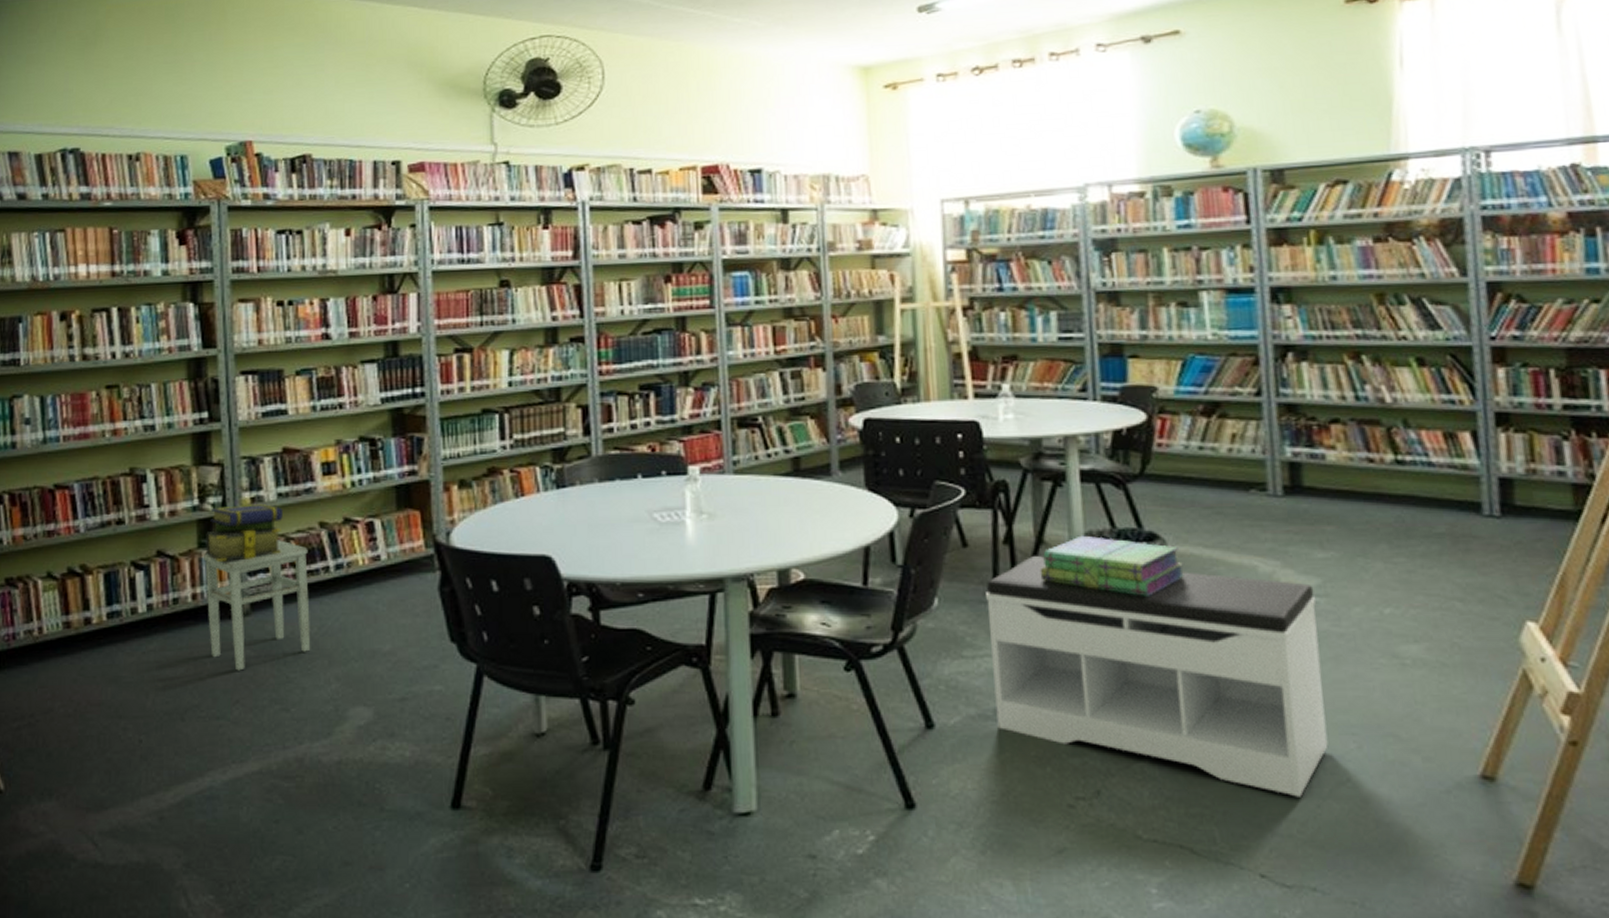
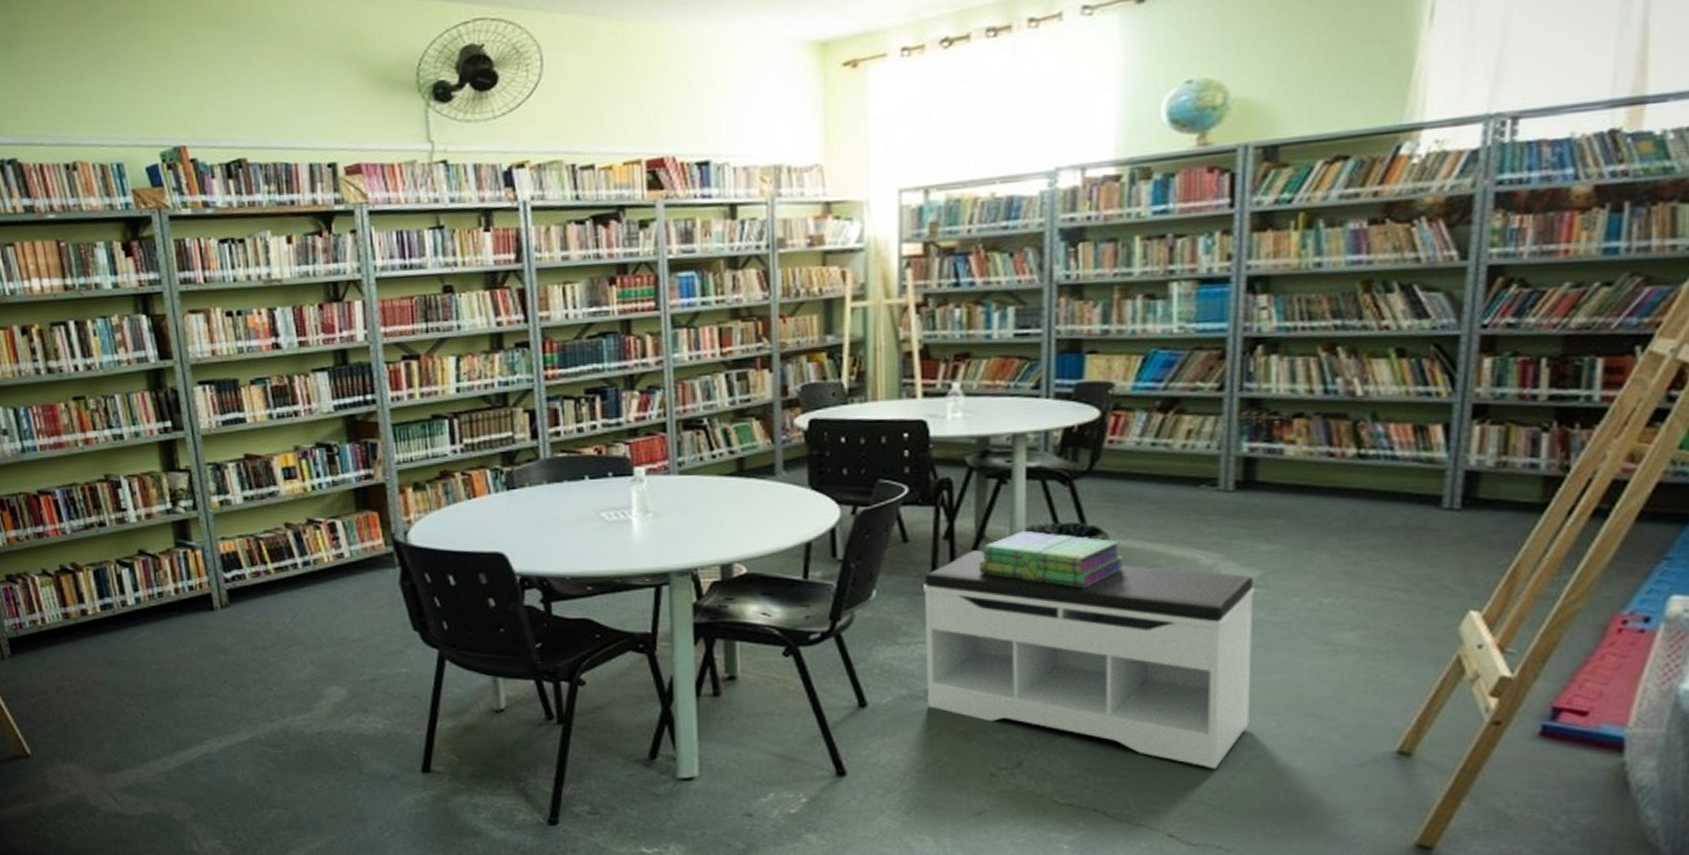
stool: present [203,540,311,671] -> none [180,539,287,655]
stack of books: present [206,504,283,562] -> none [181,507,251,559]

